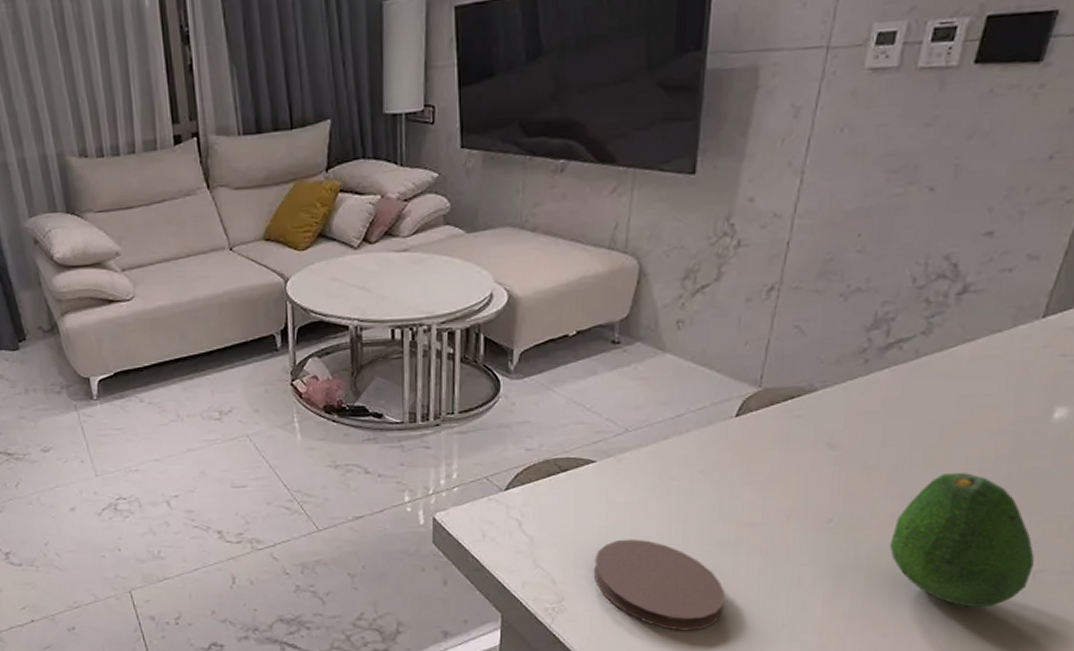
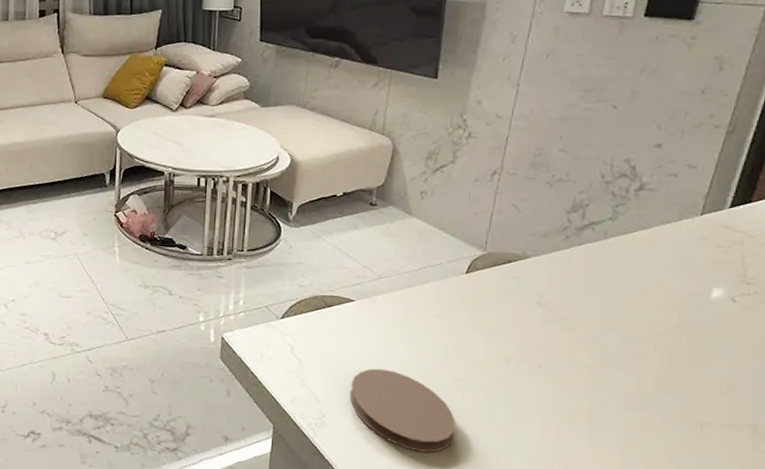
fruit: present [889,473,1035,607] -> none [587,335,701,451]

